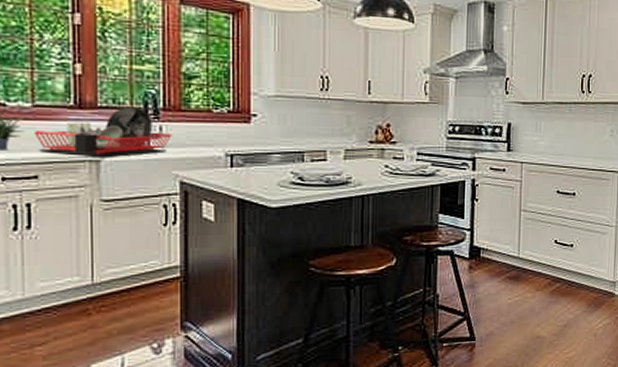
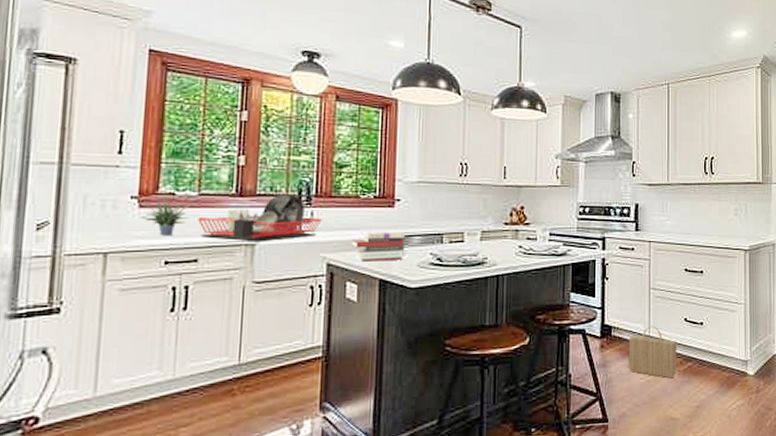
books: none [205,148,266,180] -> present [351,231,407,262]
shopping bag: none [495,247,550,299] -> present [627,326,681,379]

